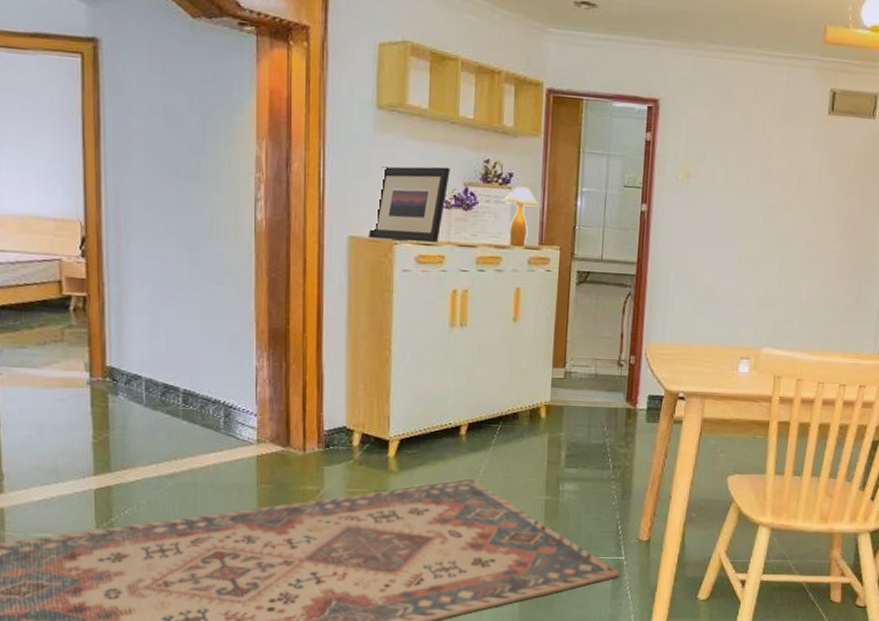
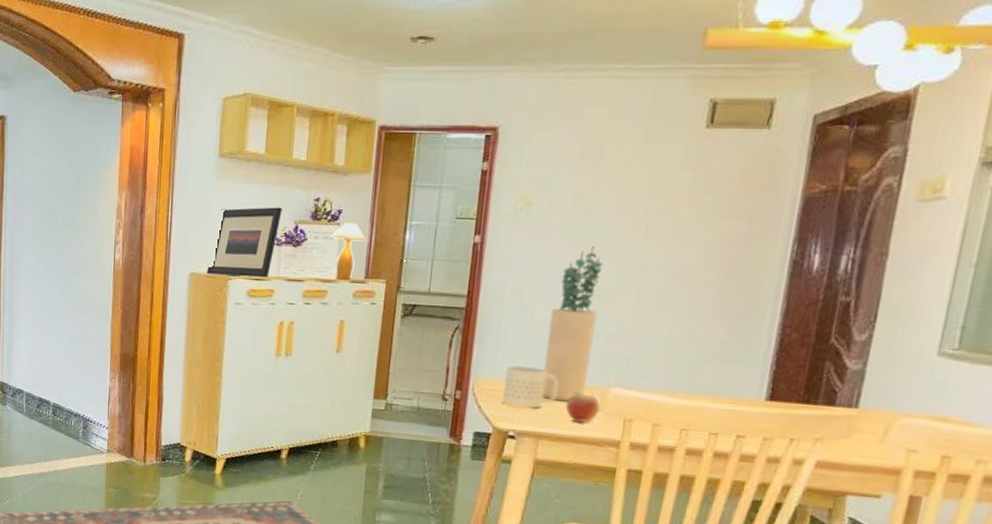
mug: none [671,330,719,371] -> present [501,365,558,409]
vase: none [705,217,753,362] -> present [541,246,604,402]
fruit: none [726,352,754,381] -> present [565,391,600,423]

